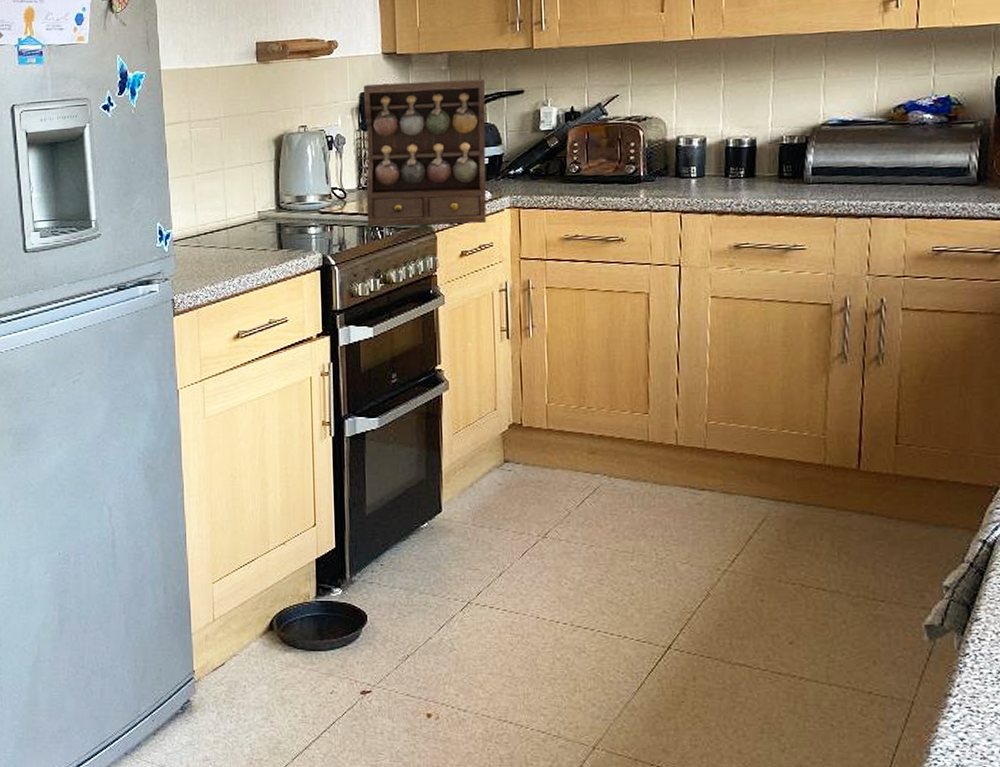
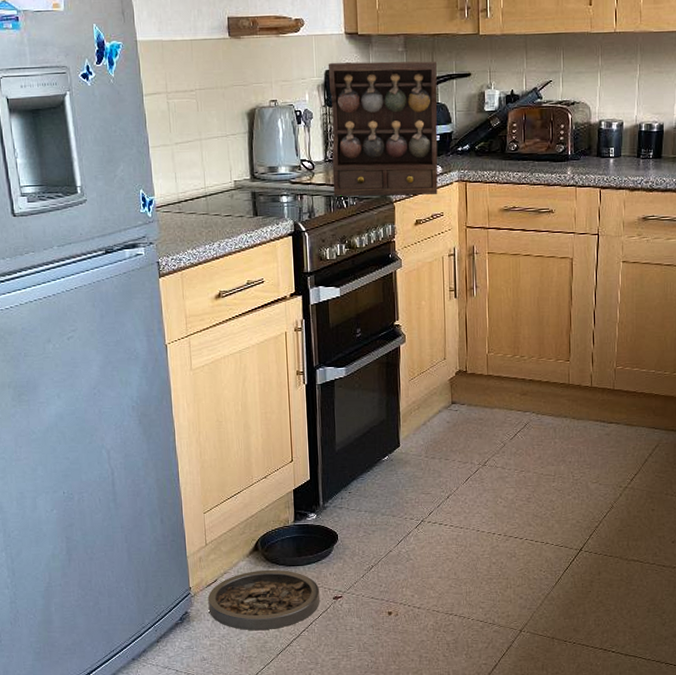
pet bowl: none [213,653,345,728] -> present [208,569,320,631]

